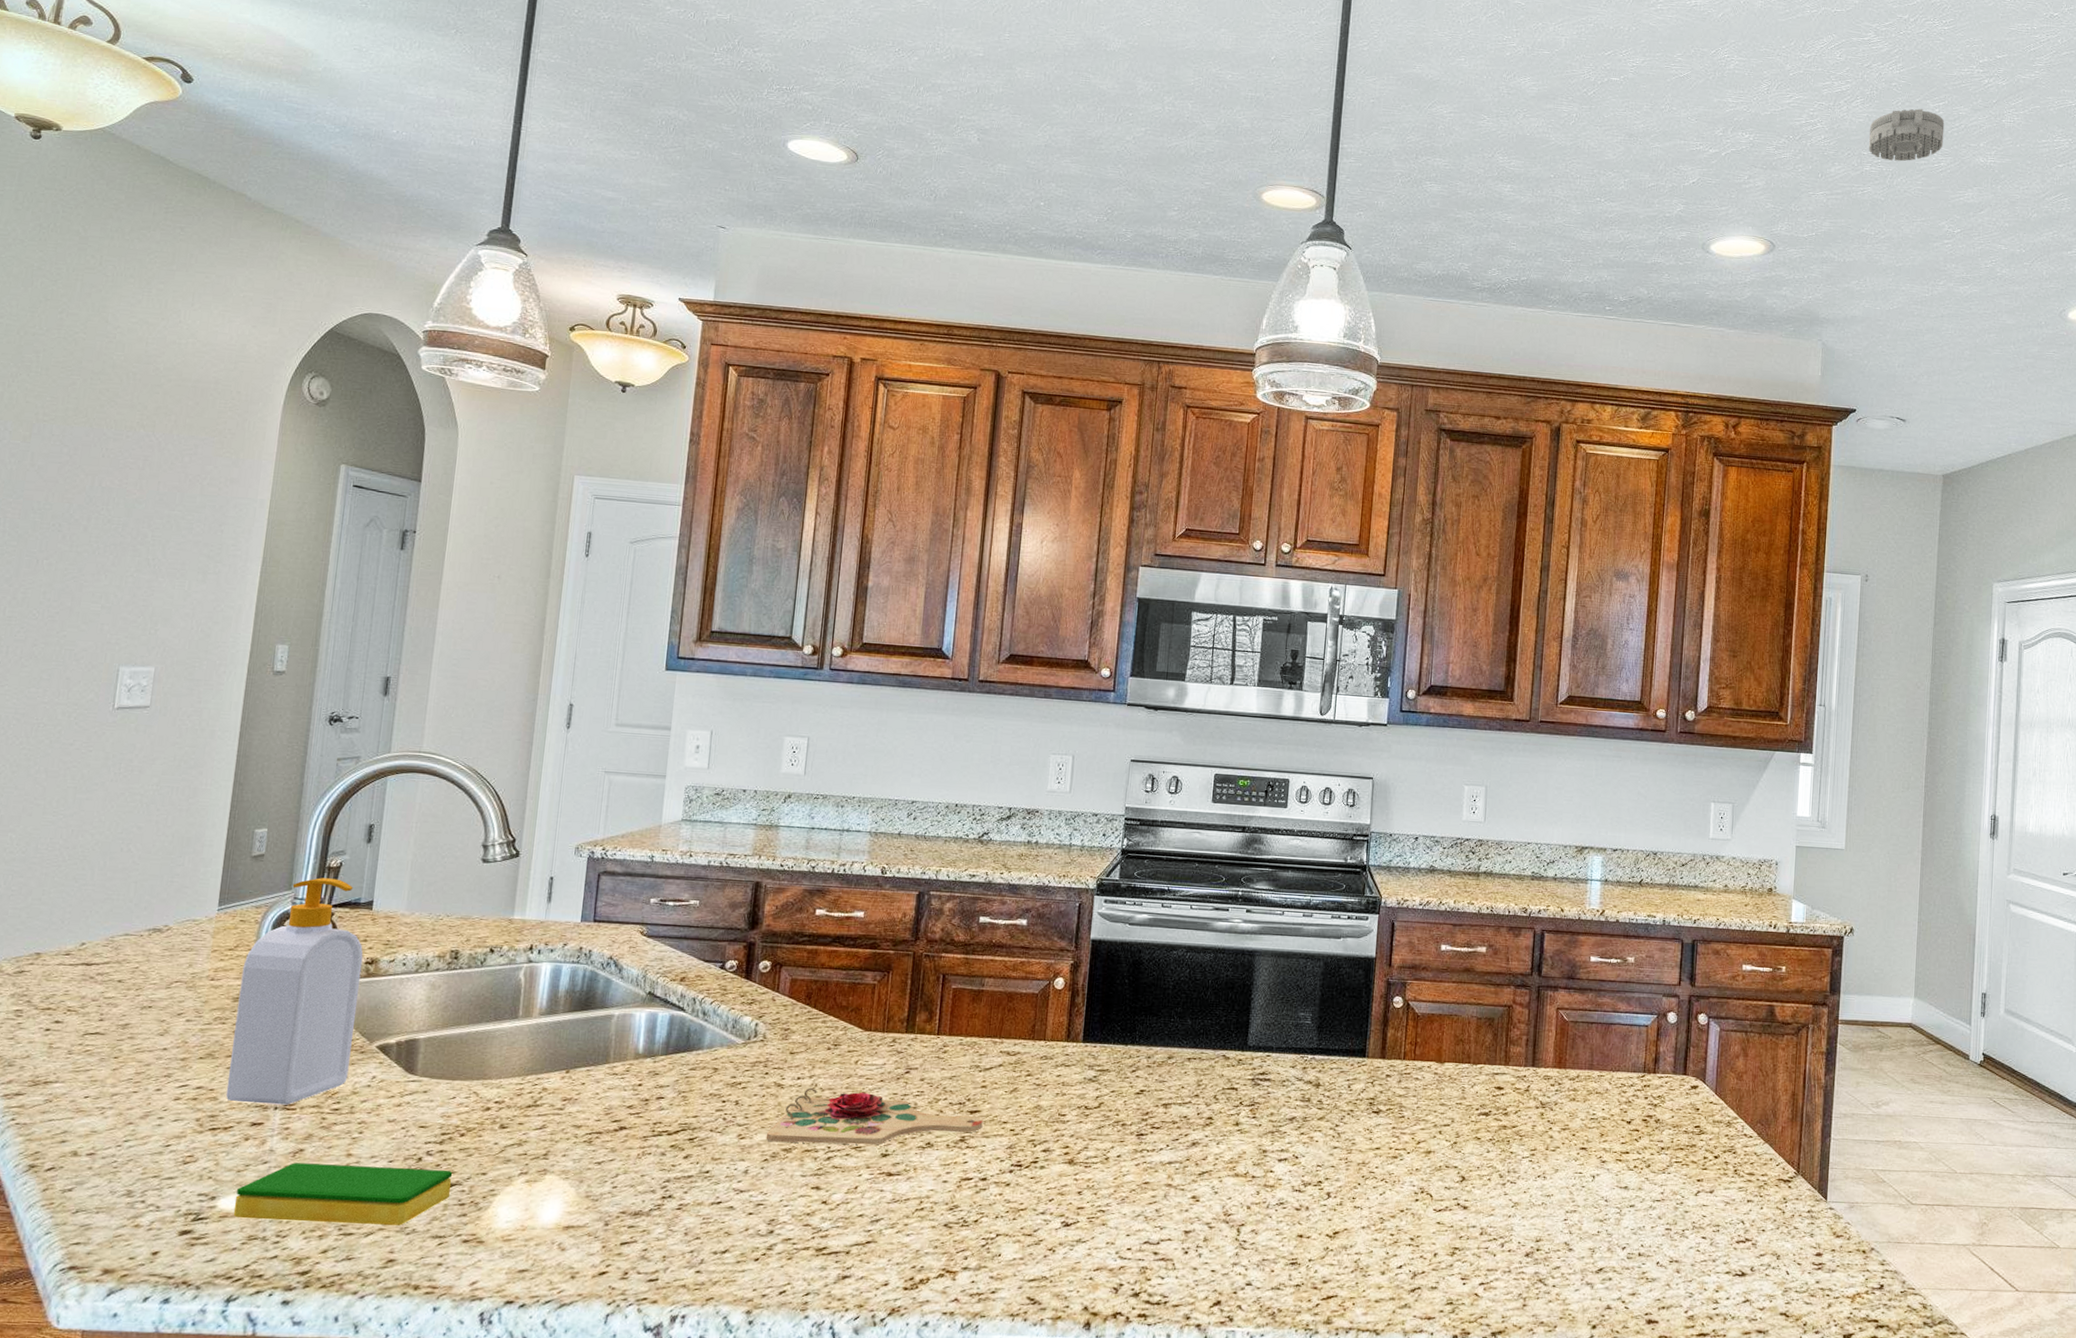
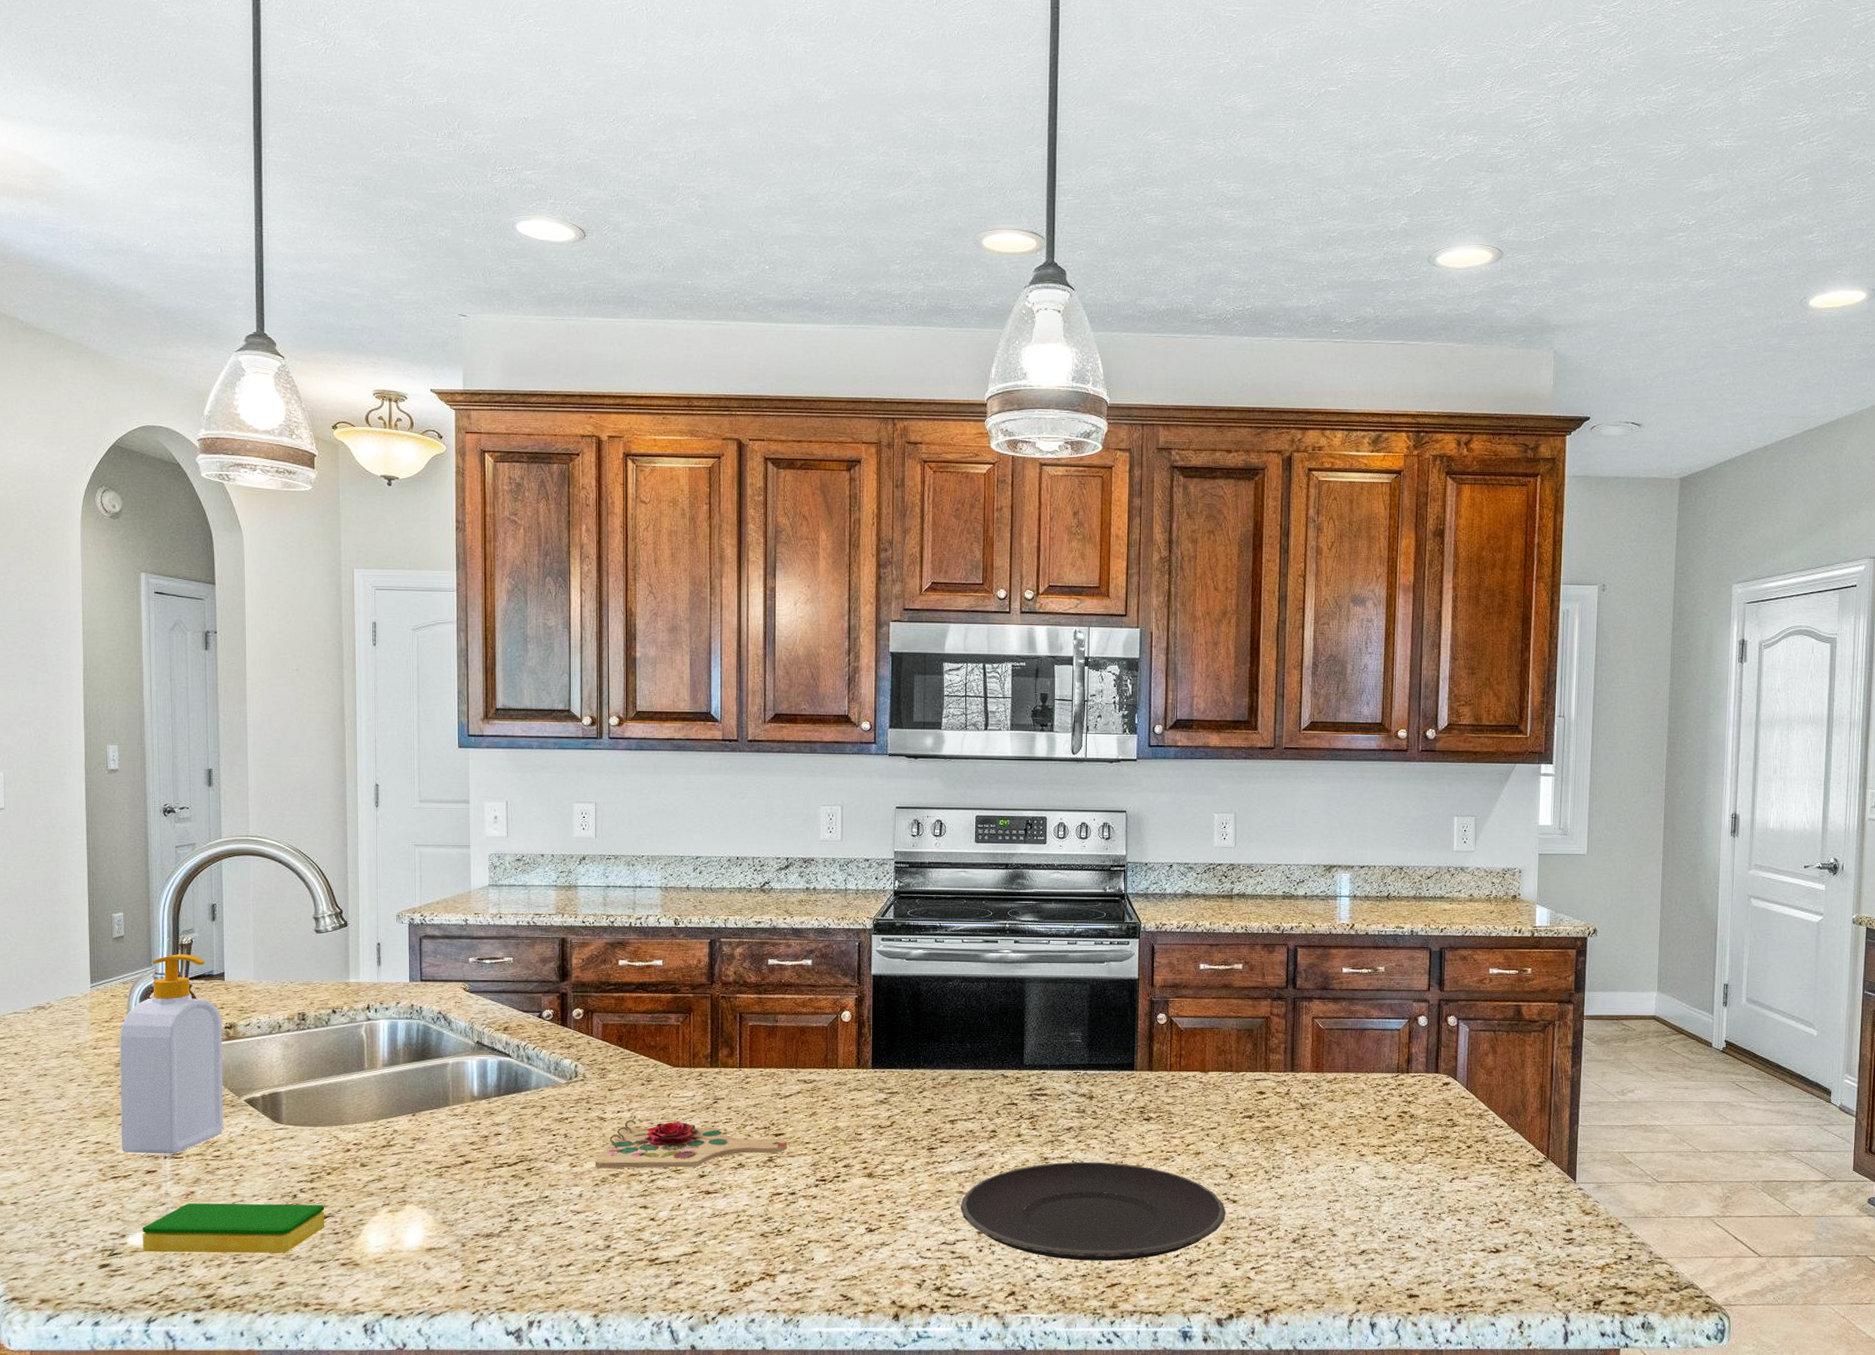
plate: none [1167,1156,1456,1270] -> present [960,1161,1226,1261]
smoke detector: present [1869,108,1945,162] -> none [1598,94,1678,153]

